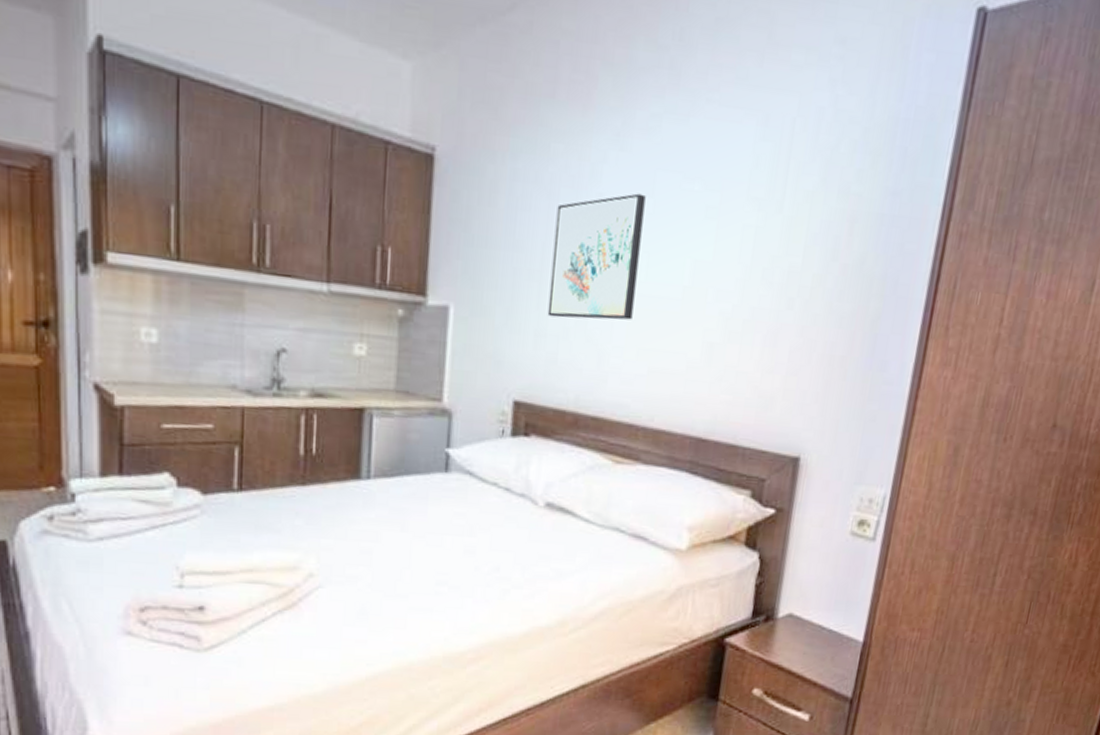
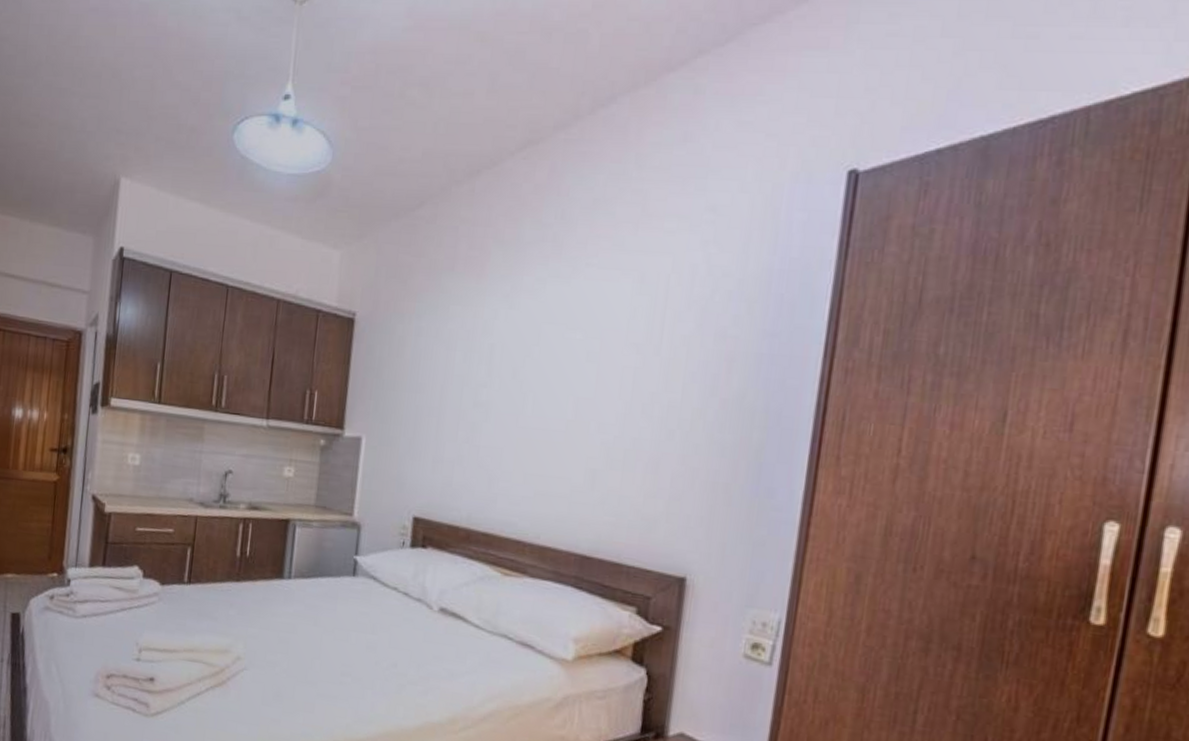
wall art: present [547,193,646,320] -> none [444,343,532,449]

